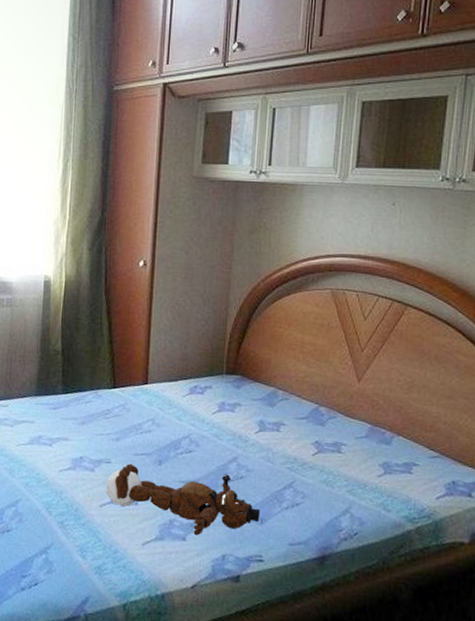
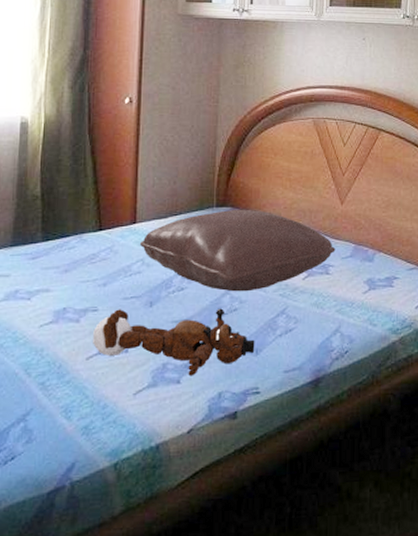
pillow: none [150,377,350,461] -> present [139,209,336,292]

